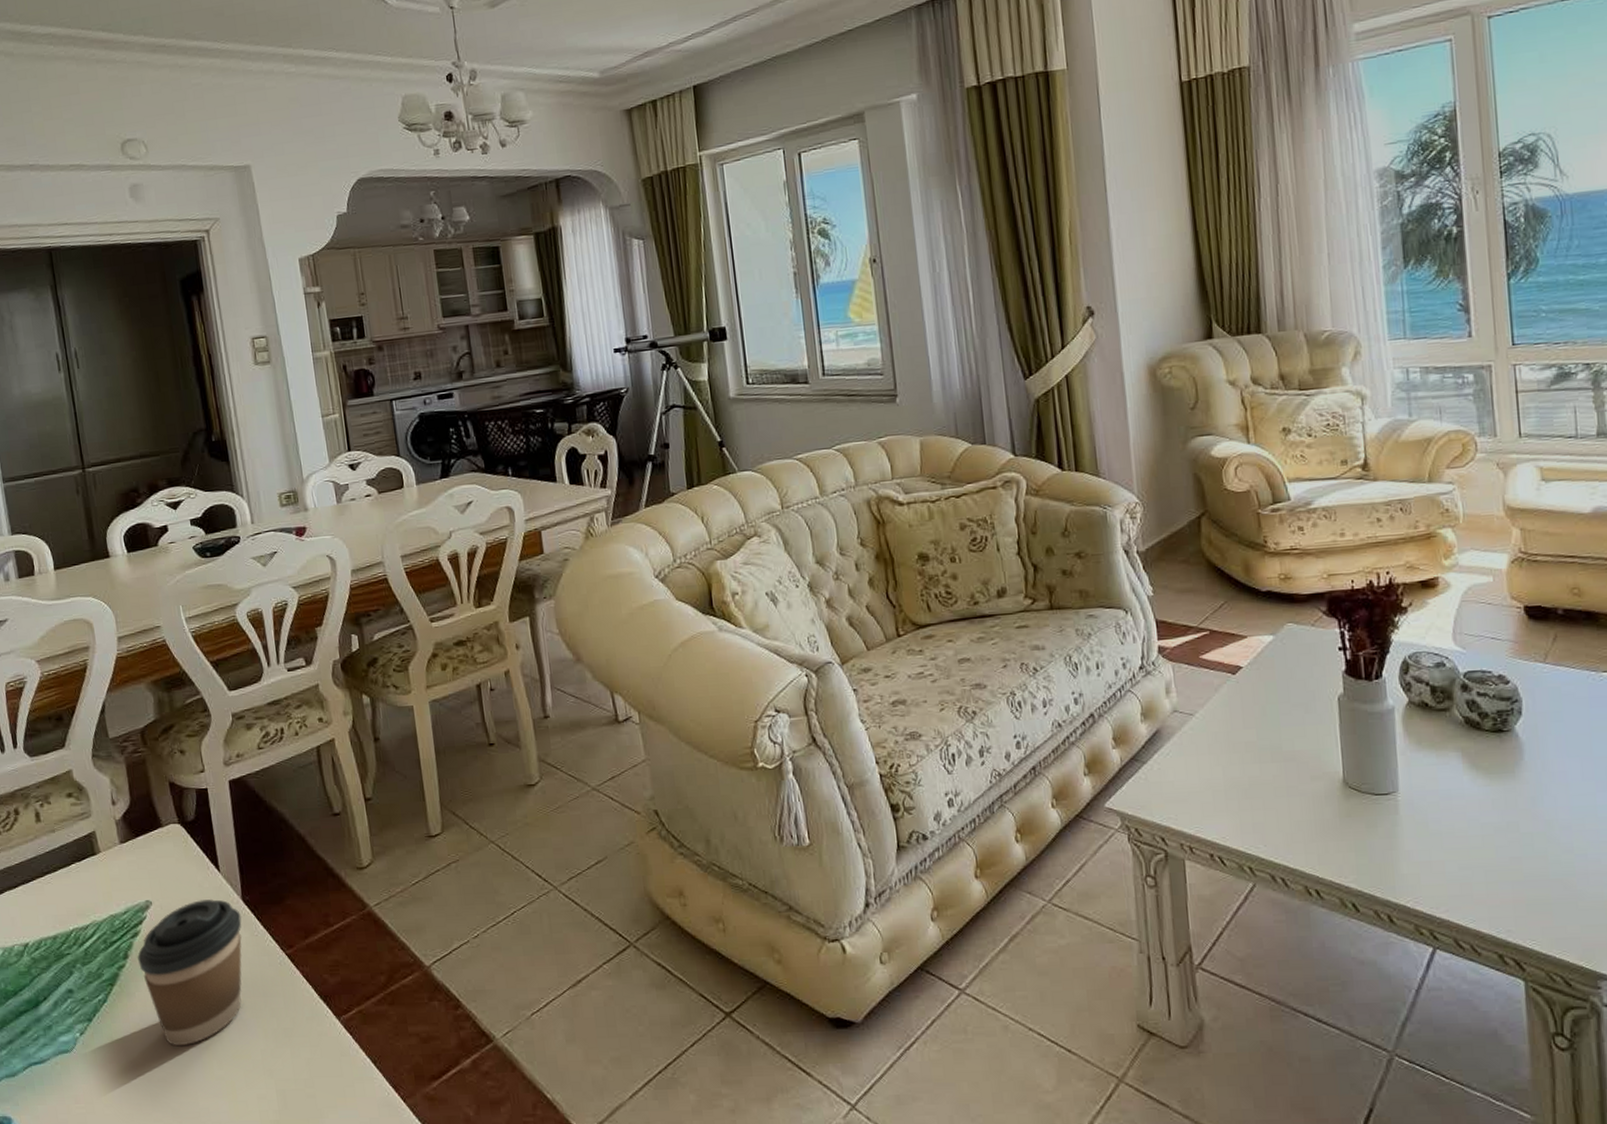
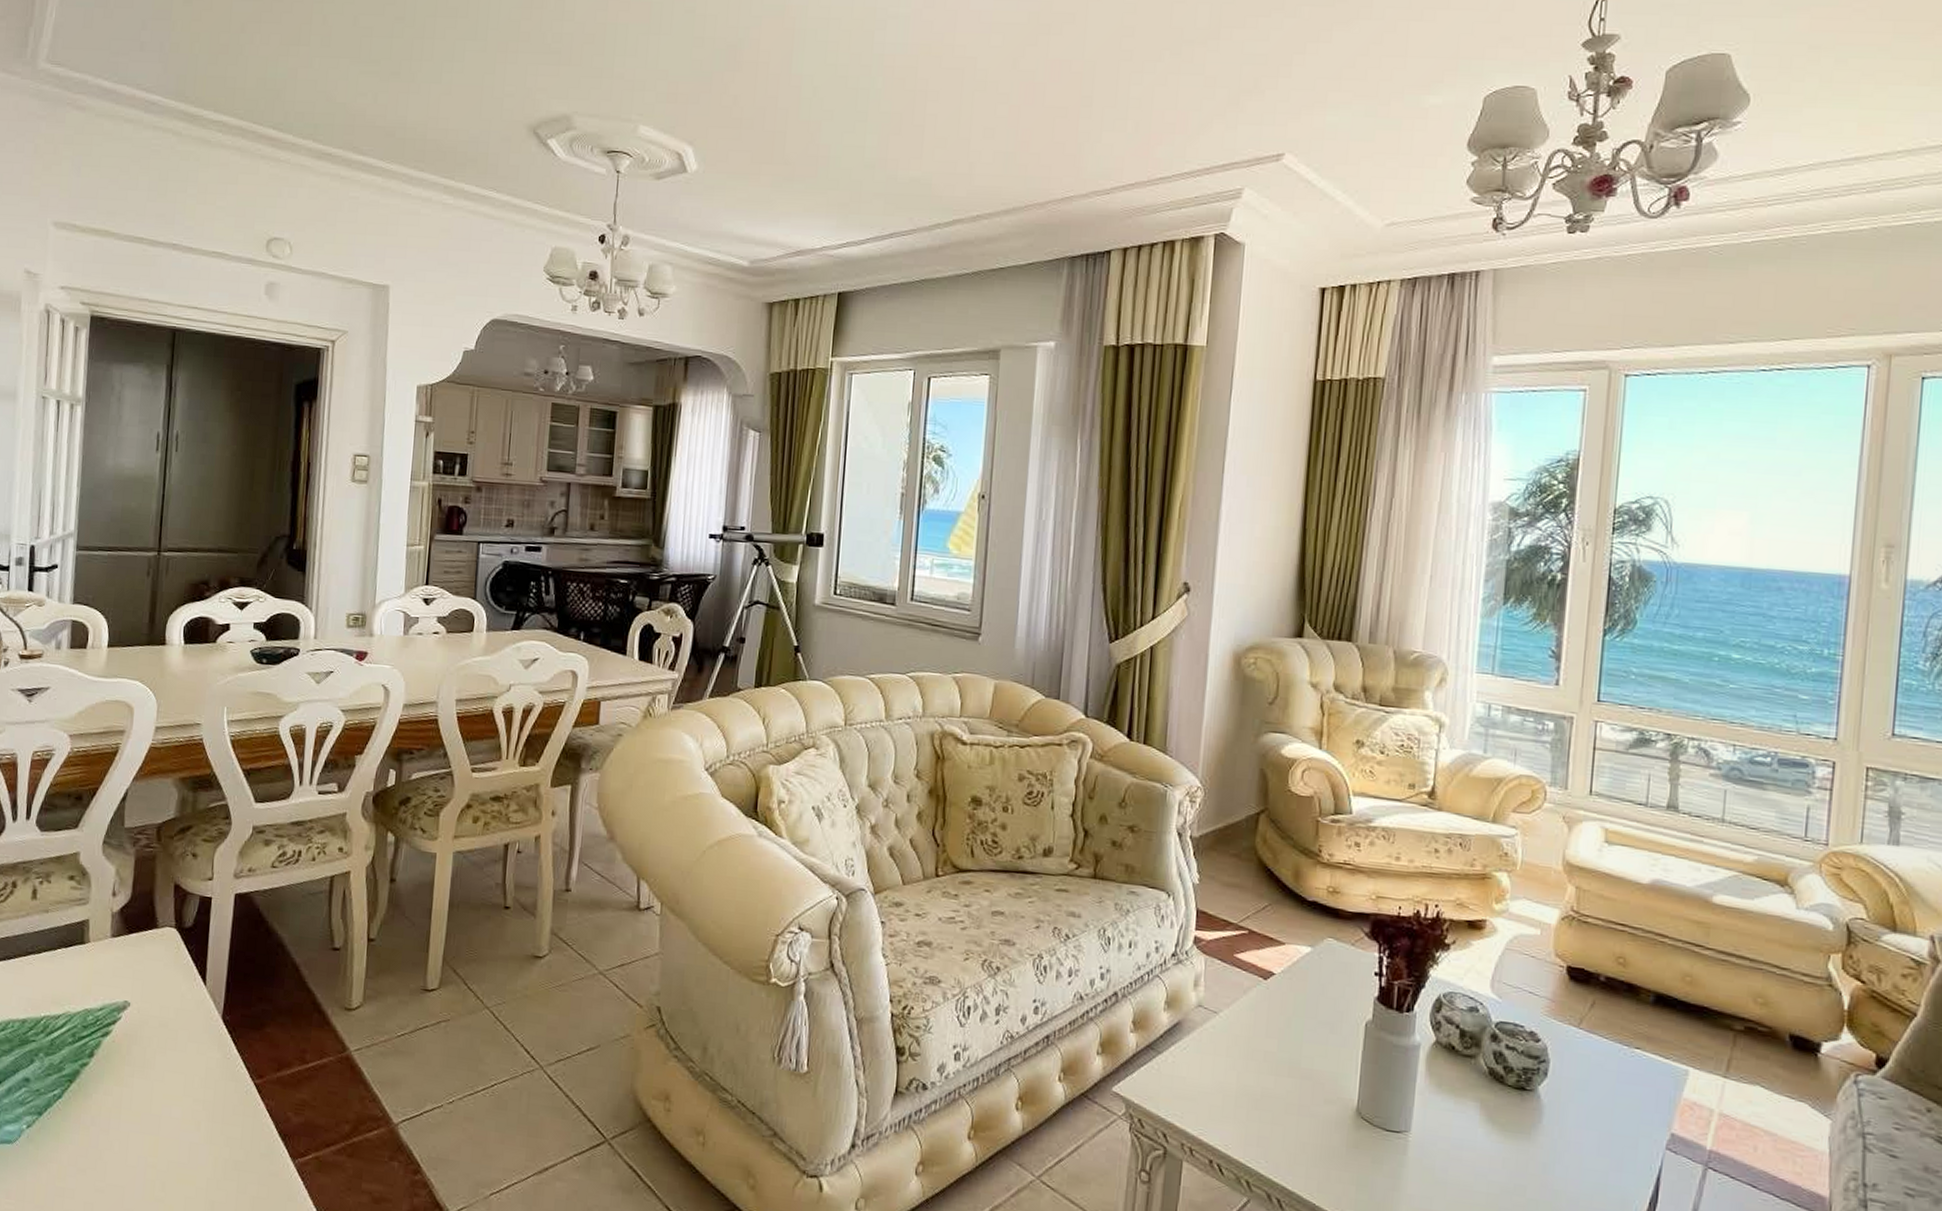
coffee cup: present [137,898,242,1047] -> none [102,1010,218,1159]

